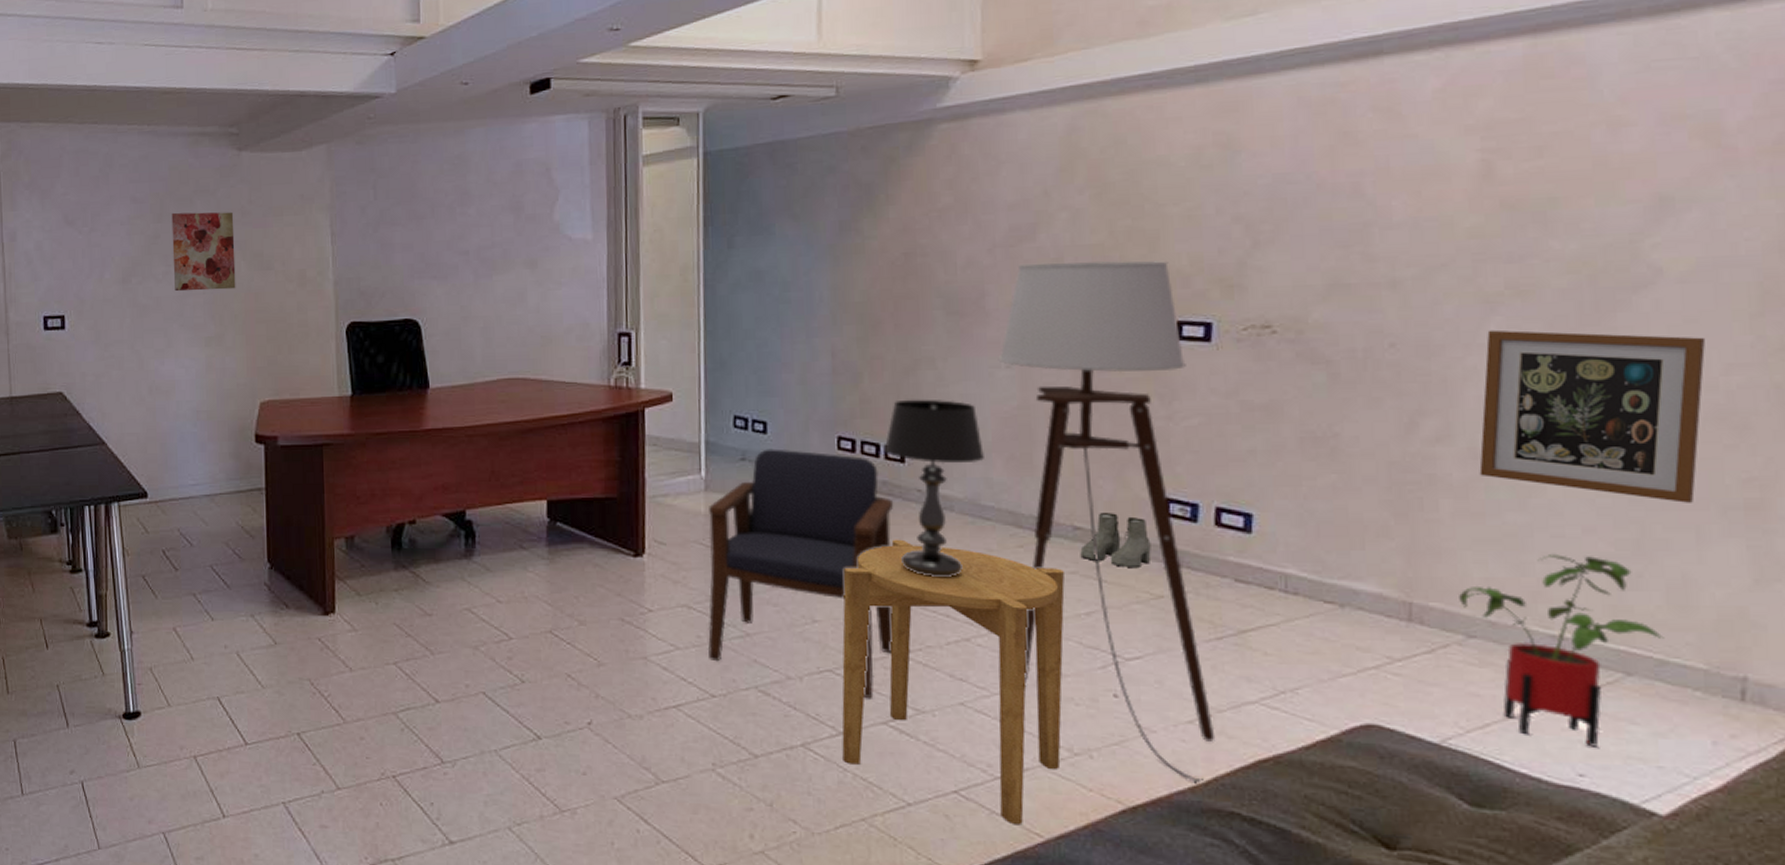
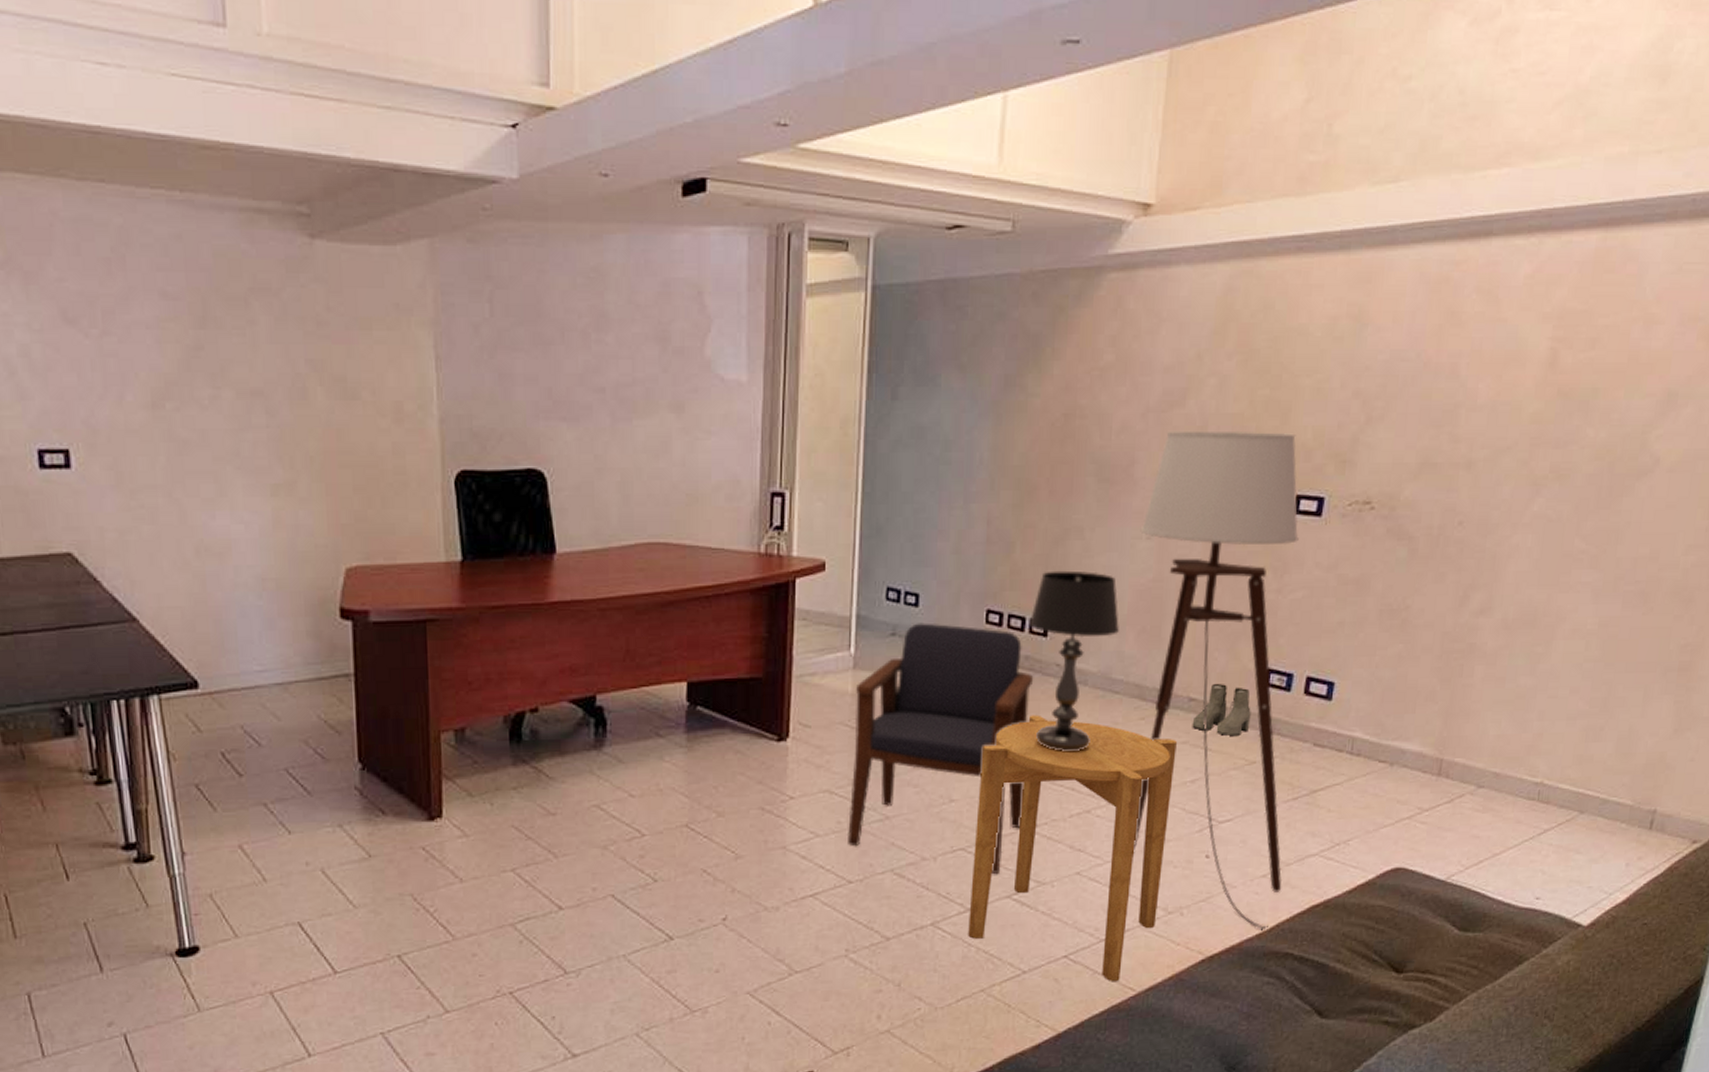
wall art: present [171,211,236,292] -> none [219,316,311,423]
house plant: present [1459,553,1664,747] -> none [1477,711,1610,875]
wall art: present [1479,329,1706,503] -> none [1507,510,1678,666]

